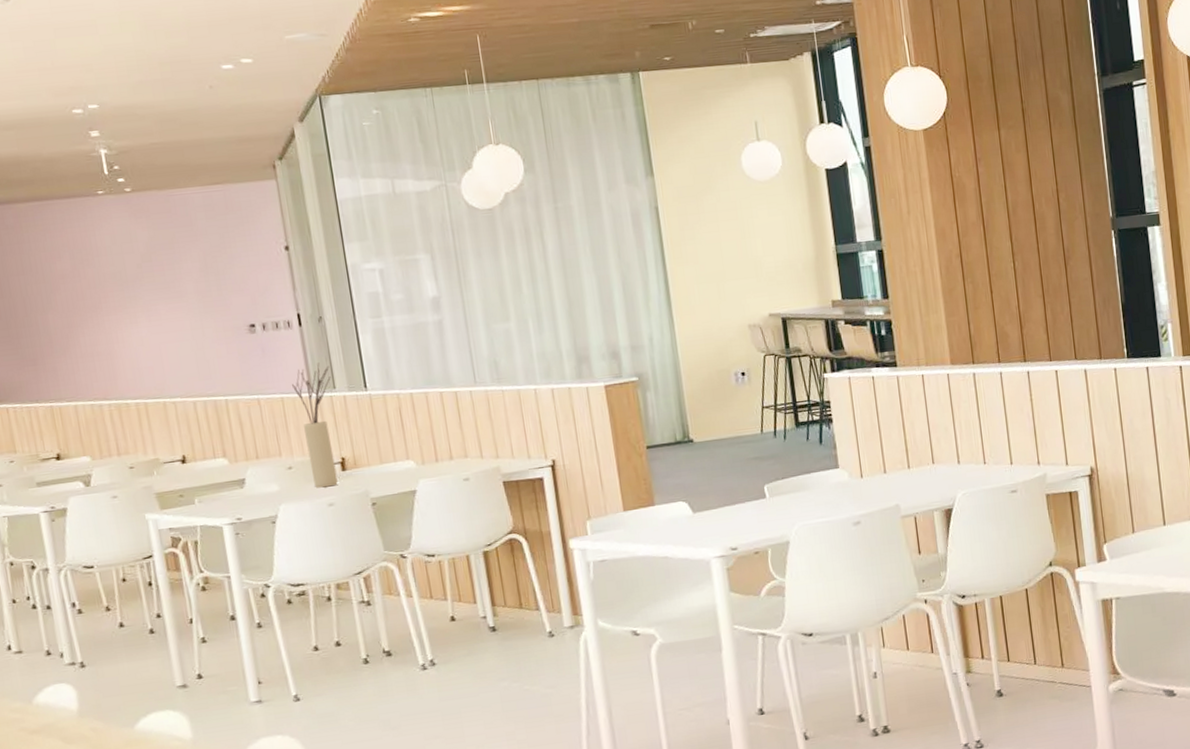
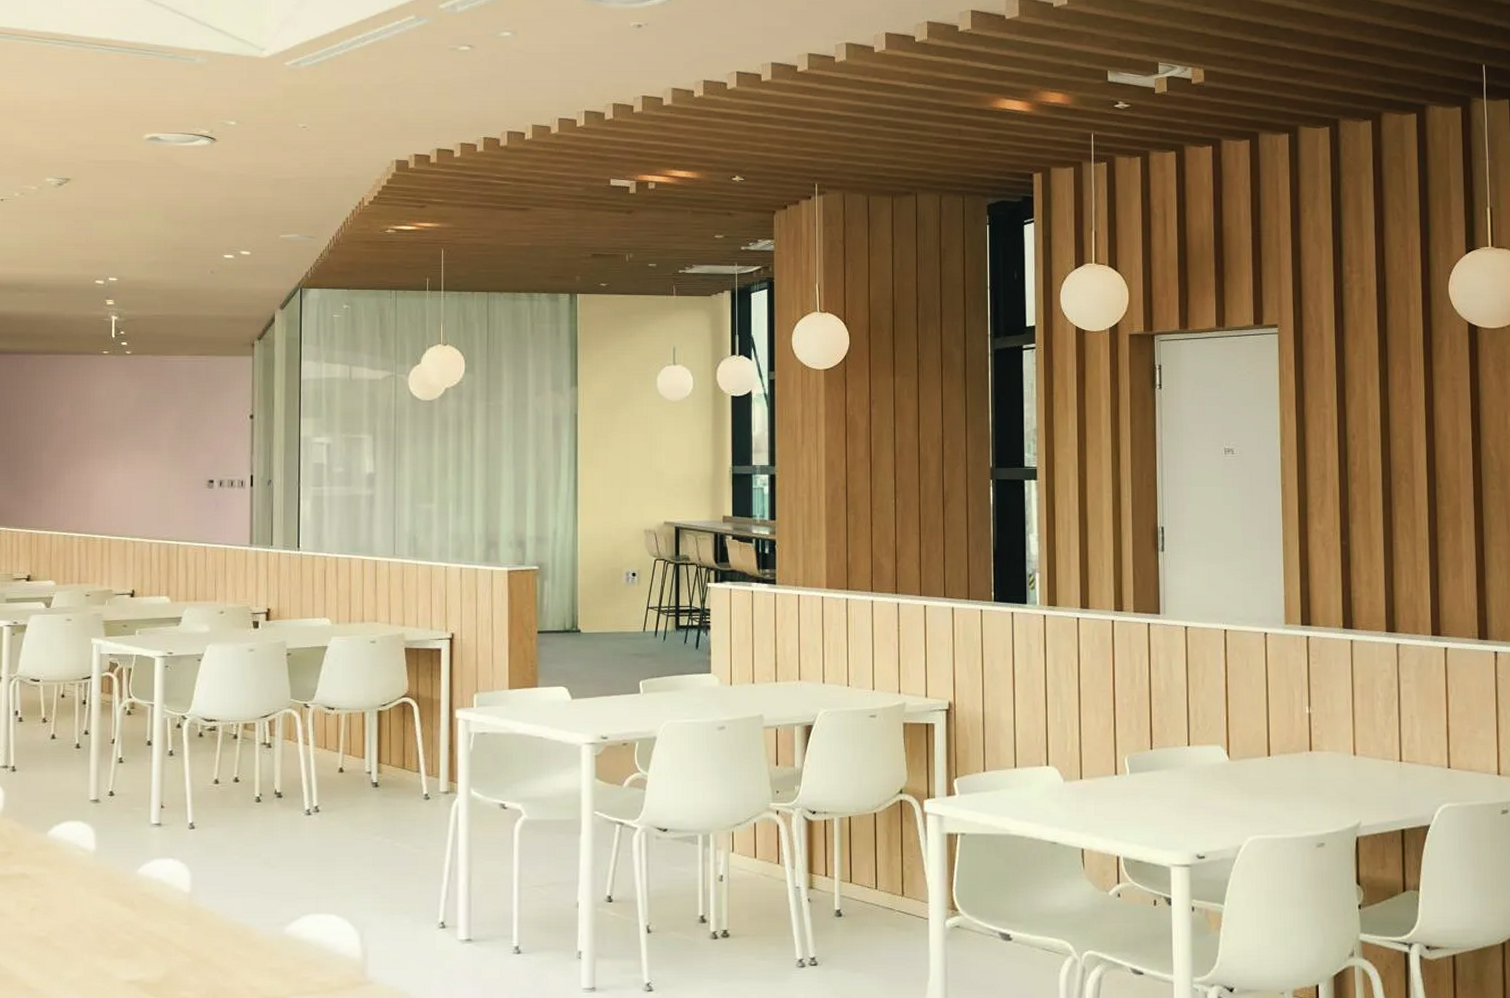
vase: present [292,362,338,488] -> none [236,521,270,634]

